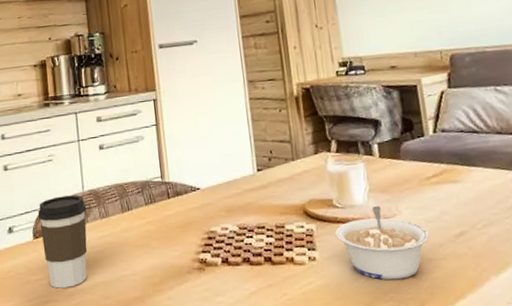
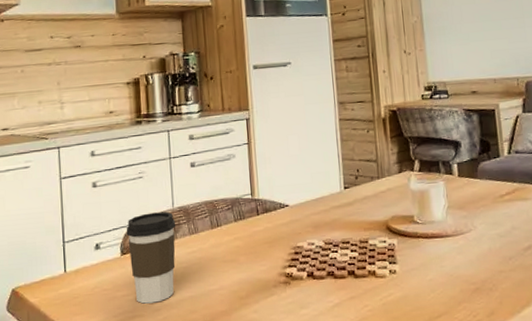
legume: present [335,205,429,280] -> none [415,221,501,291]

